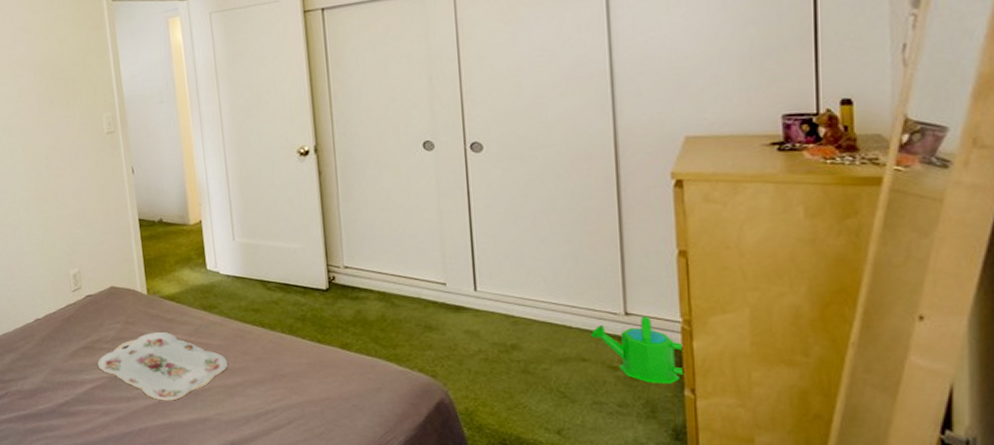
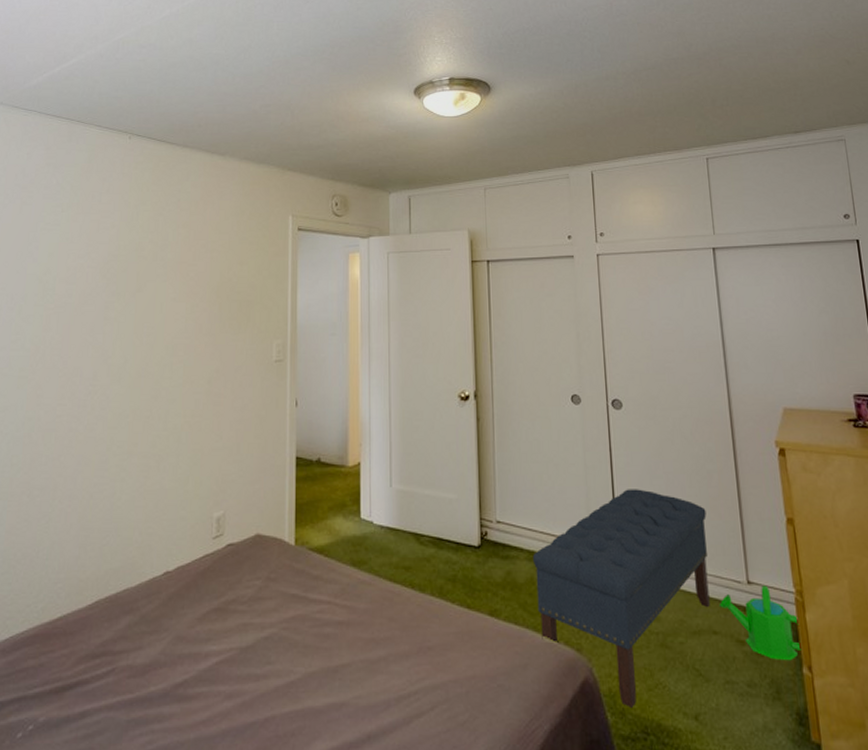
serving tray: present [98,331,229,401] -> none [229,591,373,680]
bench: none [383,230,580,424] -> present [532,489,710,708]

